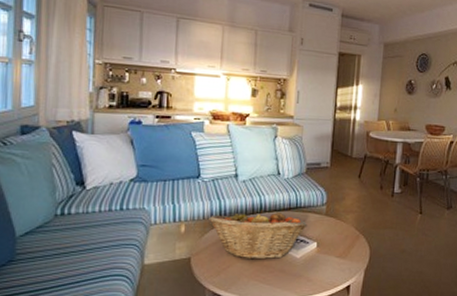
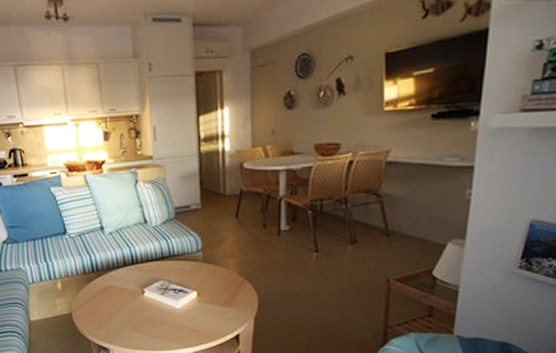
fruit basket: present [209,209,307,260] -> none [82,261,184,312]

